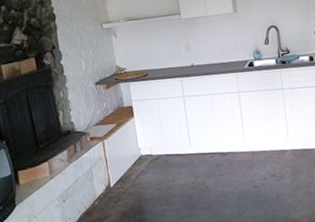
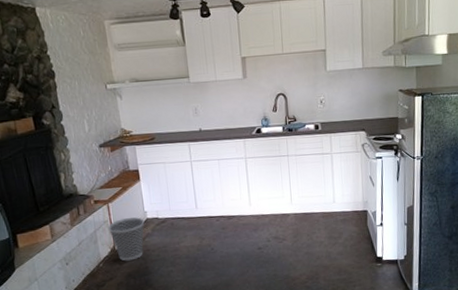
wastebasket: none [103,154,139,199] -> present [108,217,145,261]

